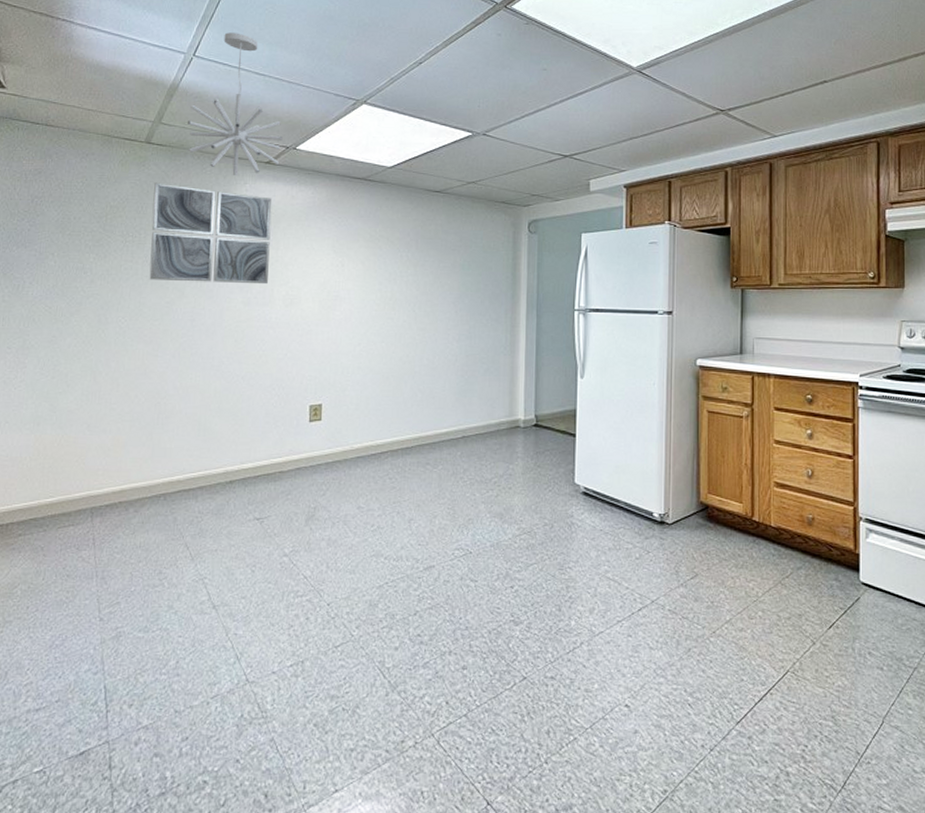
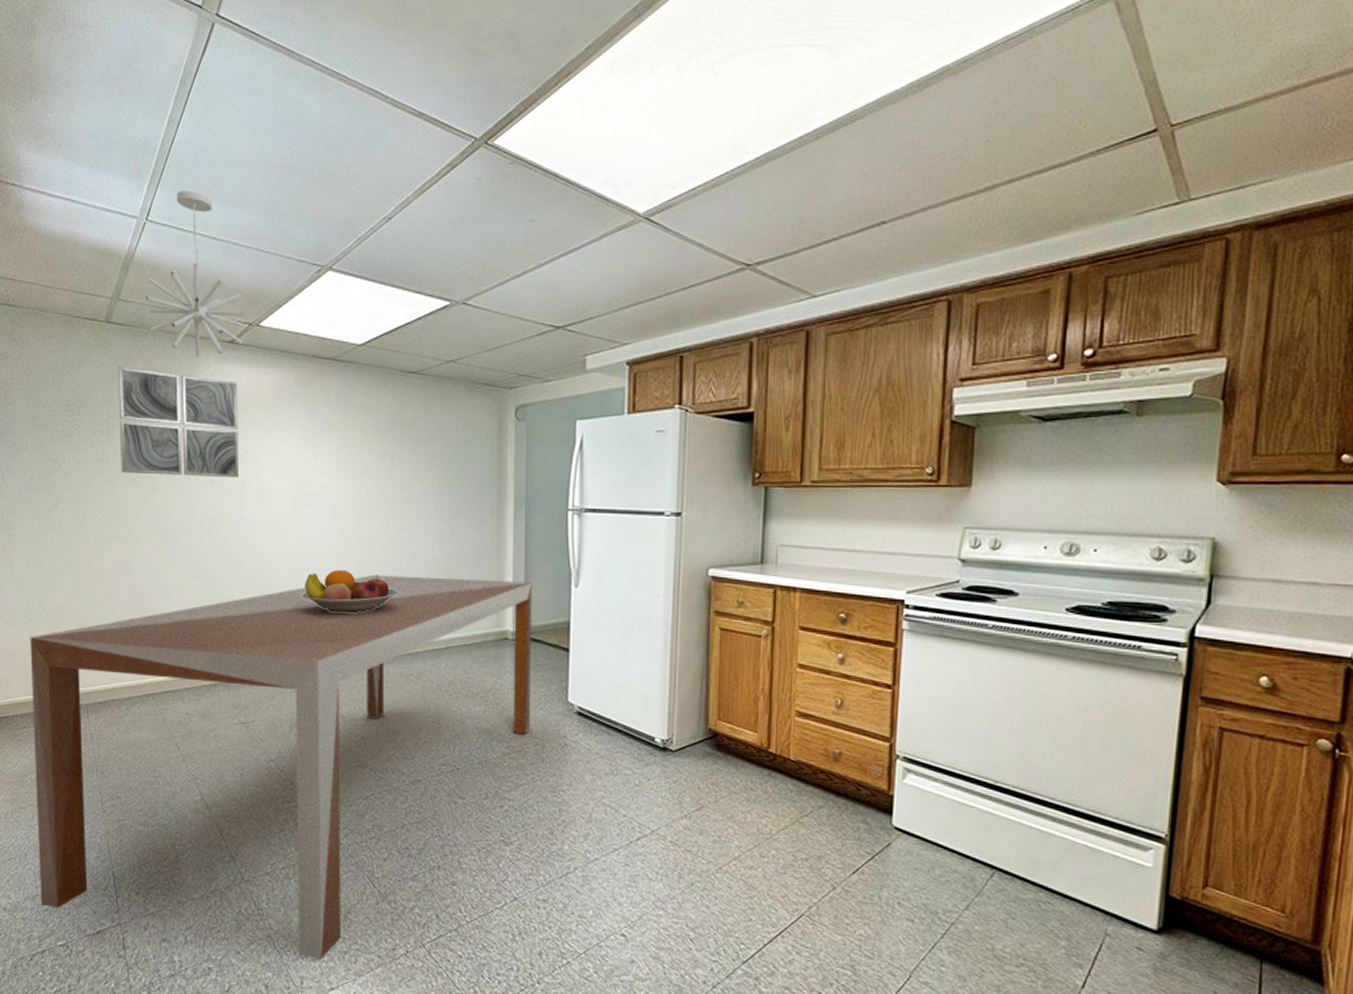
table: none [18,371,543,759] -> present [30,574,532,959]
fruit bowl: none [324,367,418,408] -> present [302,569,398,613]

